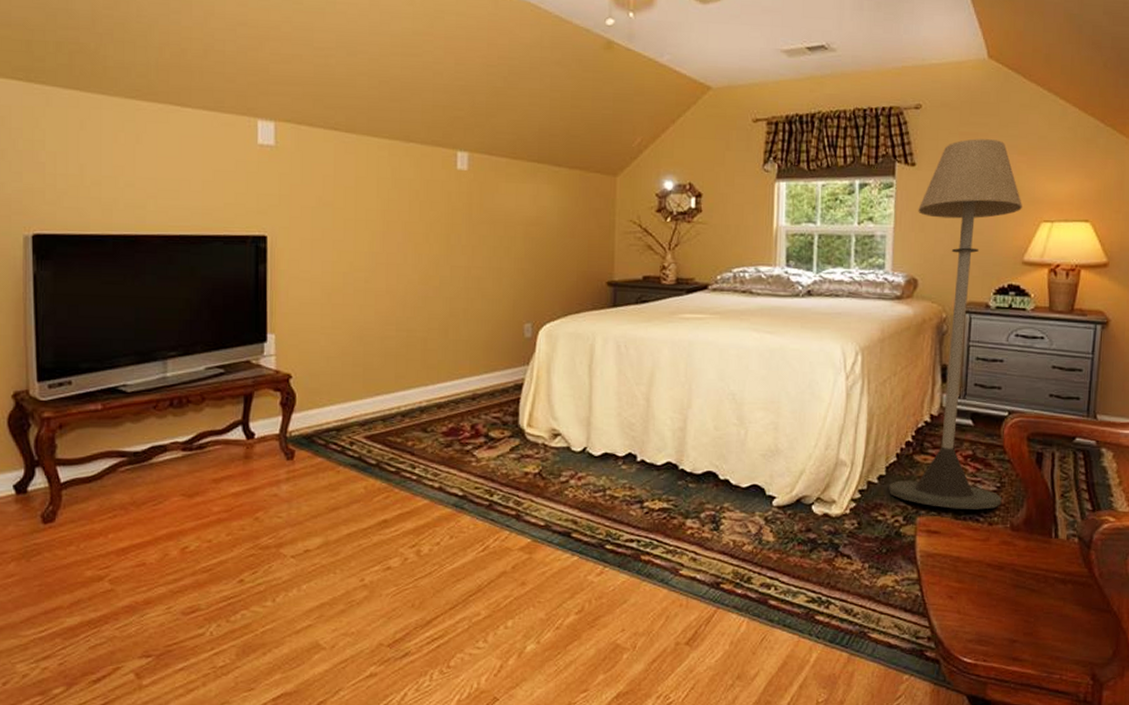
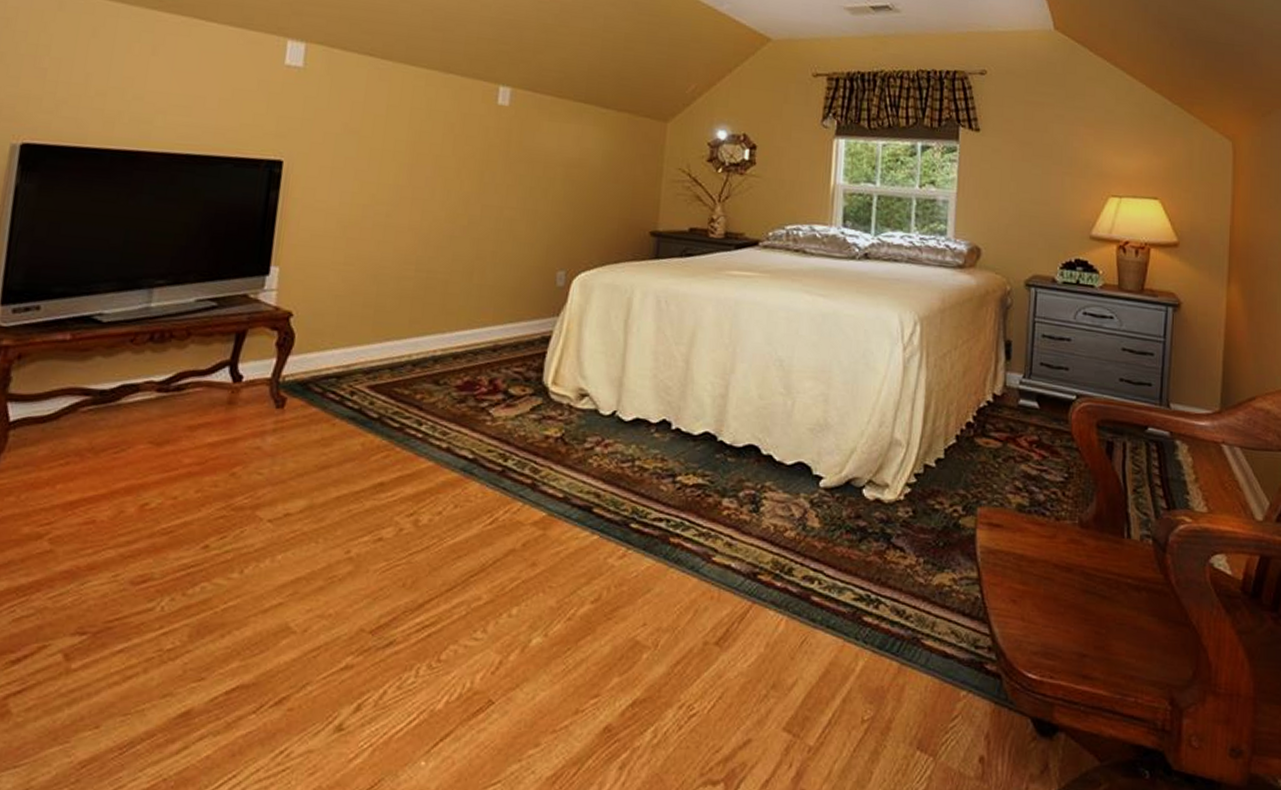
floor lamp: present [889,139,1022,510] -> none [947,108,1090,502]

